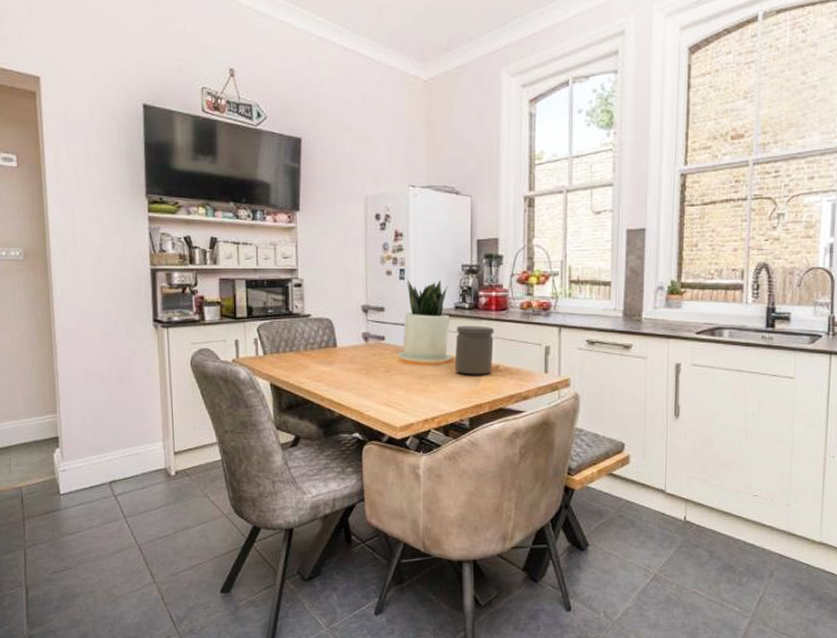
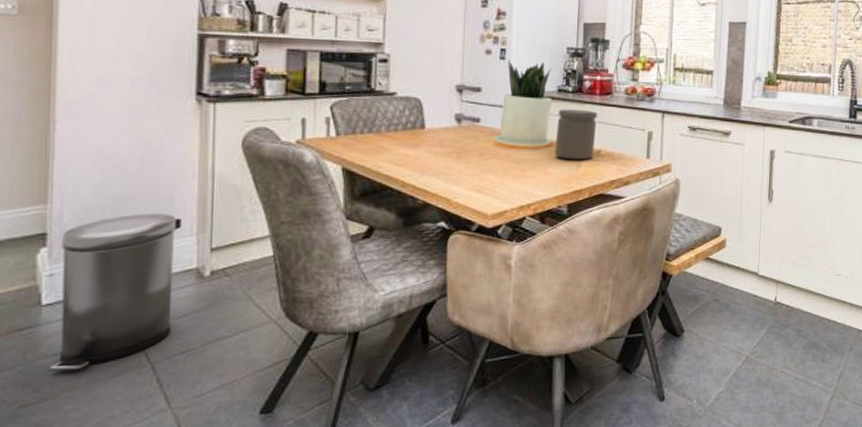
pedal bin: none [69,422,151,546] -> present [49,213,181,371]

